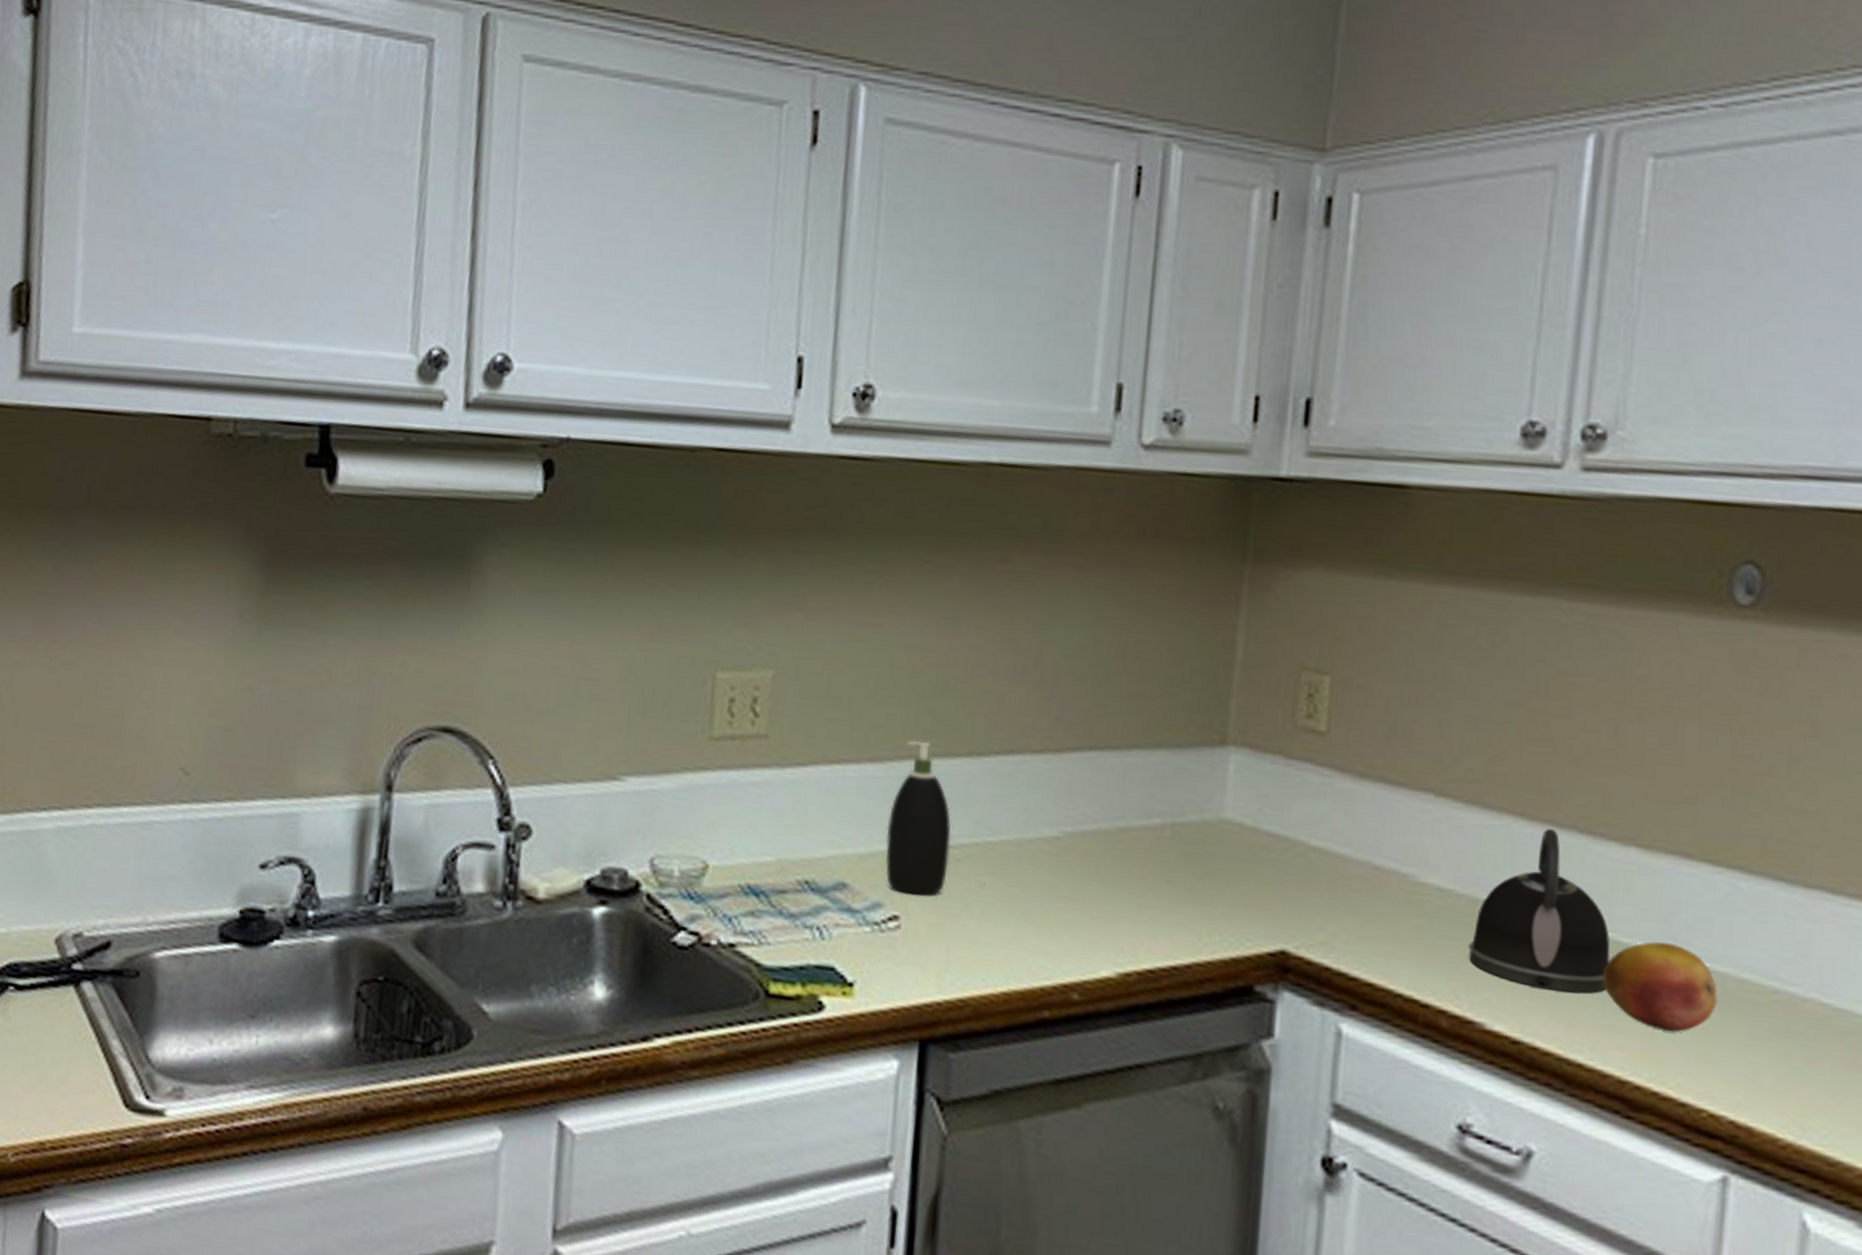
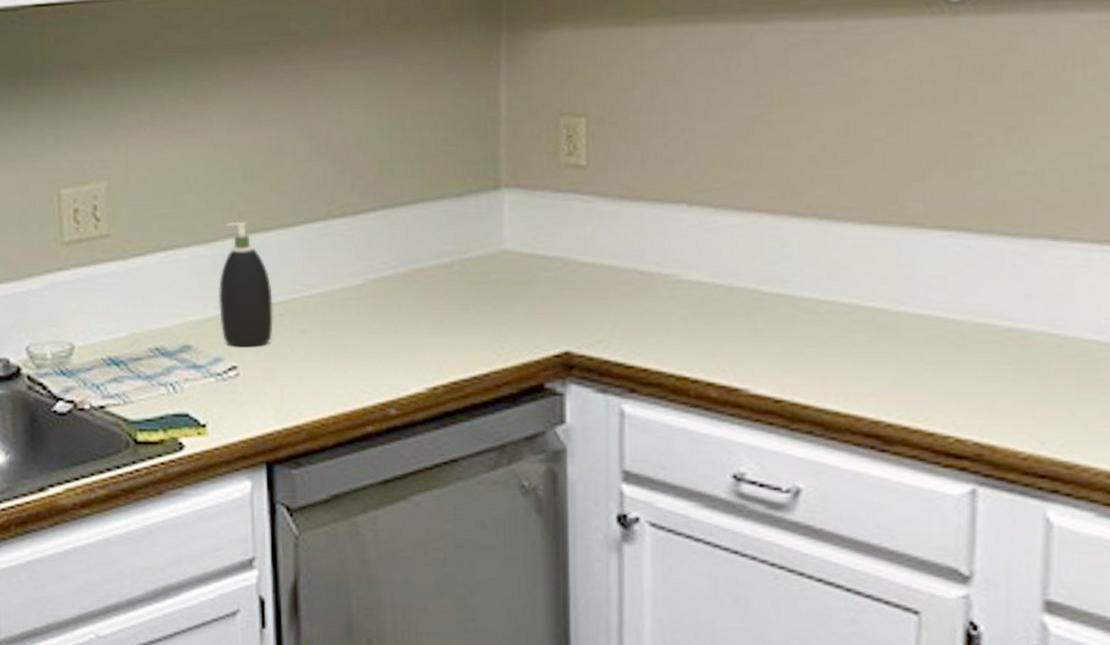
kettle: present [1468,828,1610,994] -> none [729,219,856,354]
fruit: present [1602,941,1719,1032] -> none [850,301,957,374]

